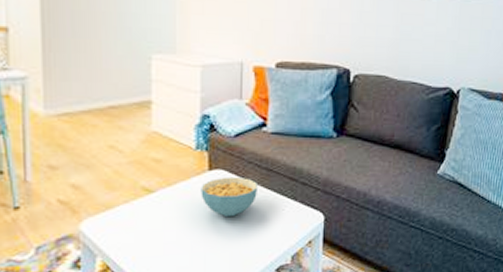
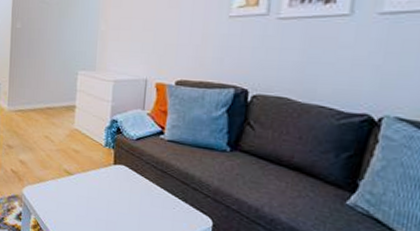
cereal bowl: present [201,176,257,218] -> none [106,171,153,206]

